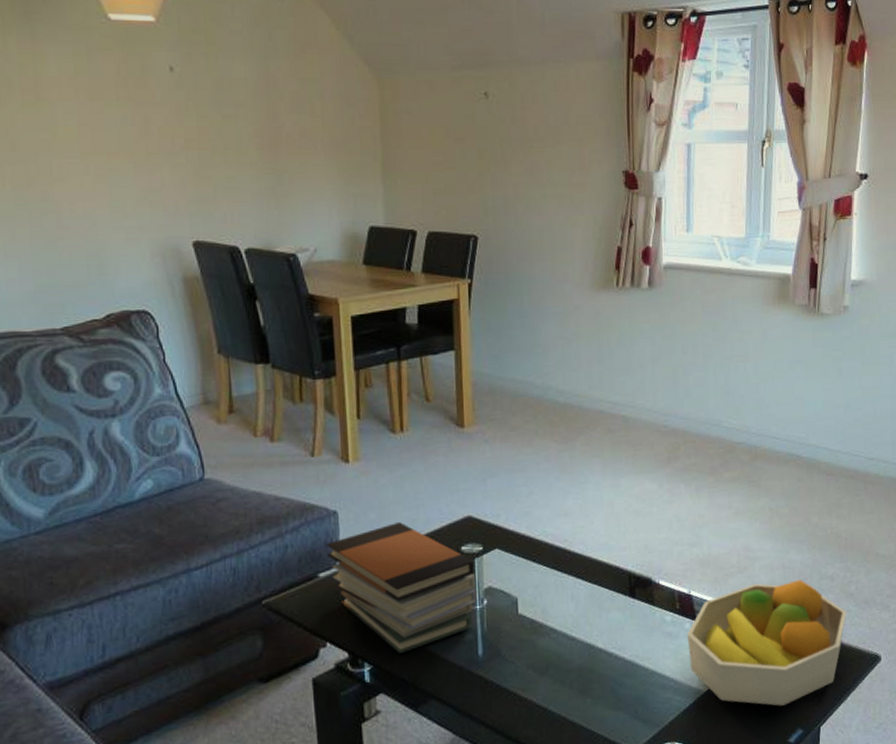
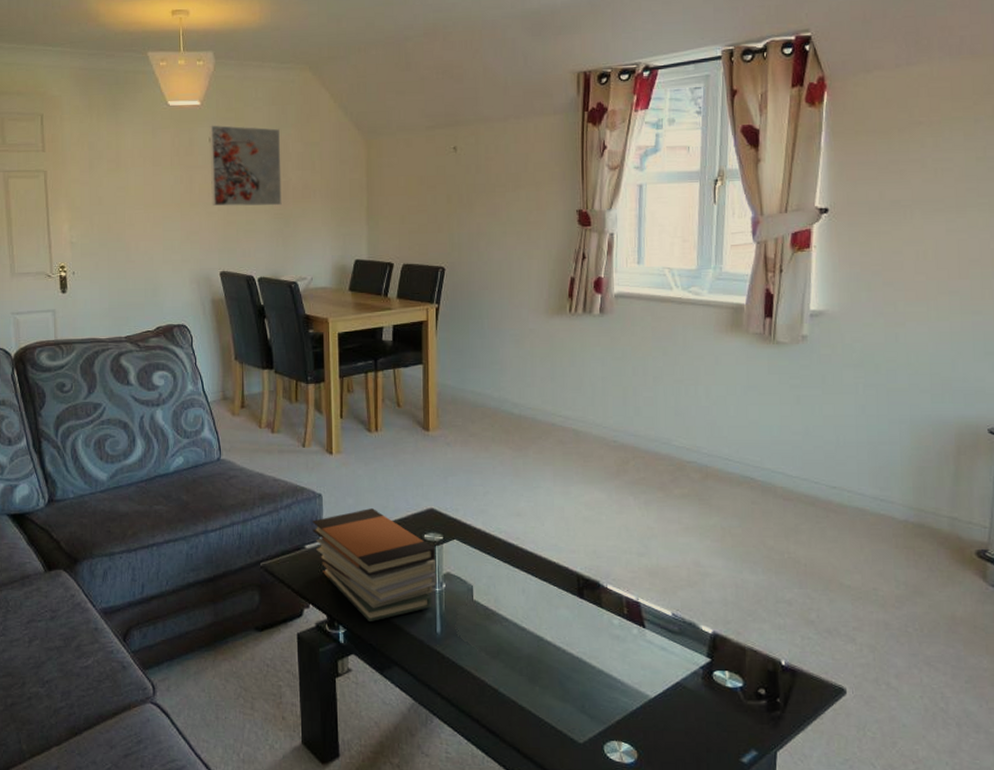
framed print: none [169,49,273,158] -> present [209,125,282,206]
fruit bowl: present [687,579,847,706] -> none [635,599,807,724]

